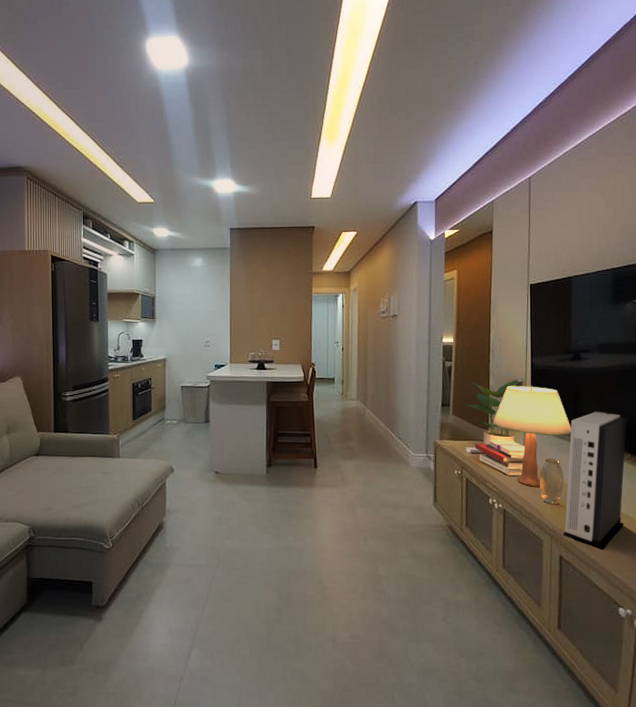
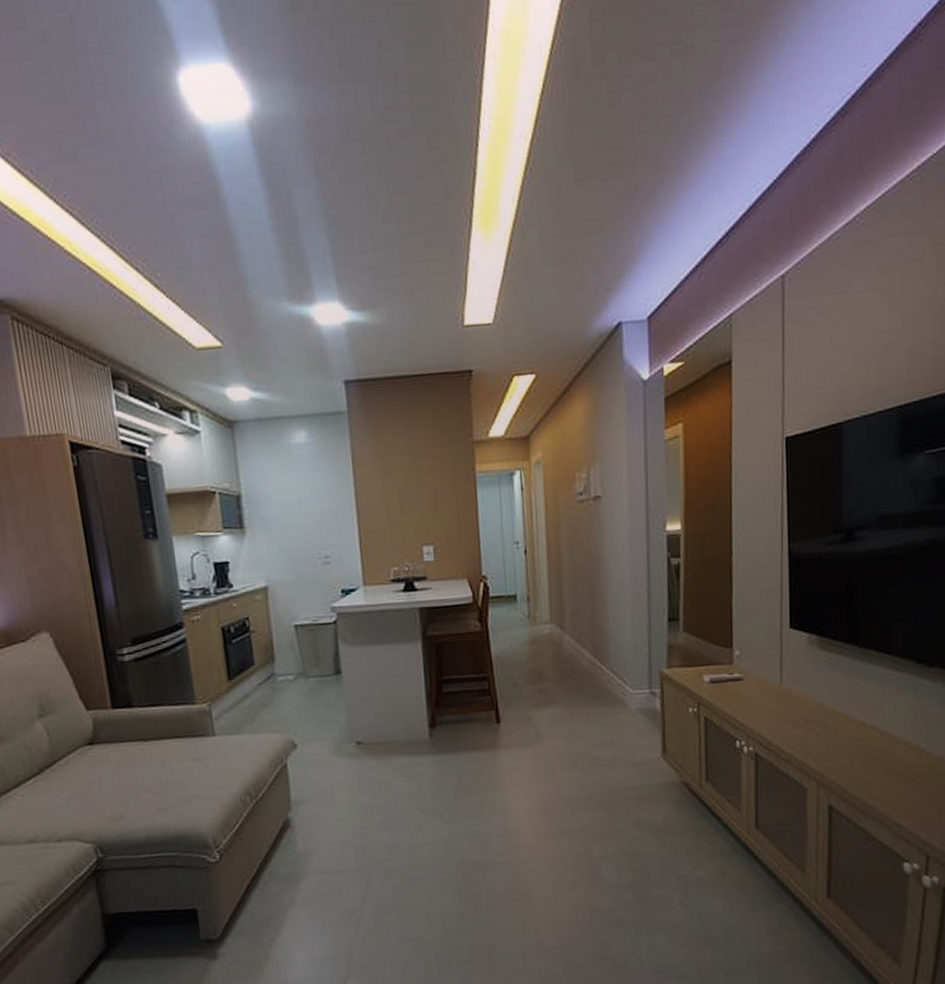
potted plant: present [465,378,524,454] -> none [700,573,780,682]
books: present [475,440,525,477] -> none [716,660,782,709]
table lamp: present [492,384,571,487] -> none [737,579,843,720]
vase: present [539,458,564,505] -> none [801,679,833,741]
video game console: present [562,411,627,551] -> none [832,610,916,793]

